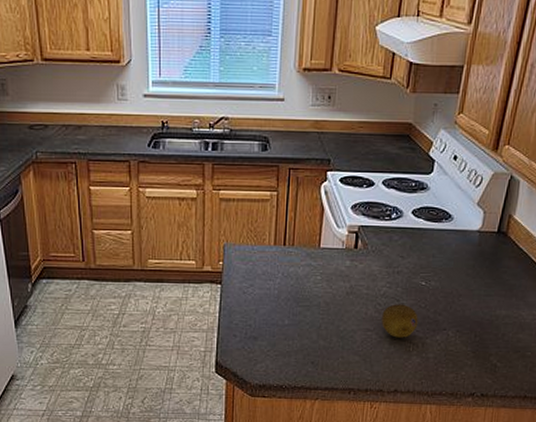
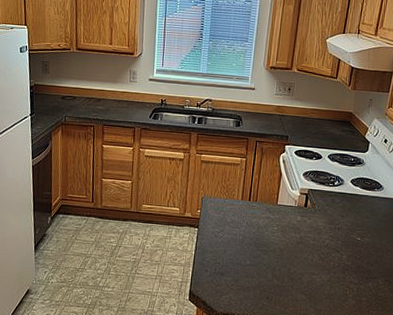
fruit: present [382,304,418,338] -> none [324,254,354,283]

